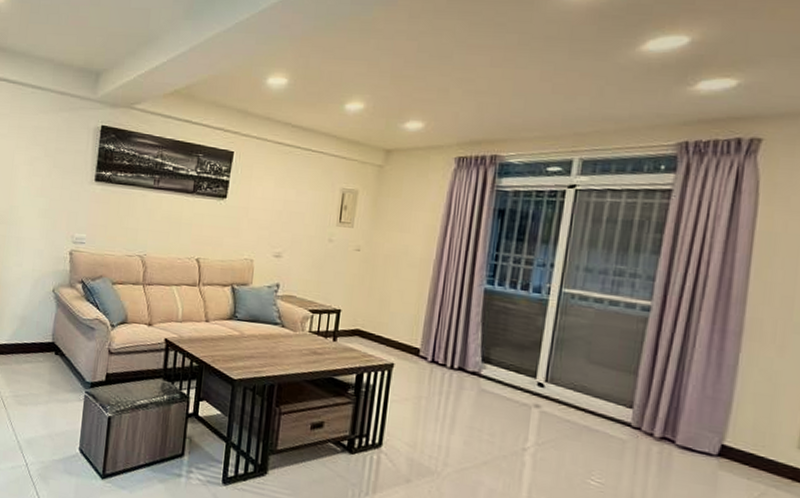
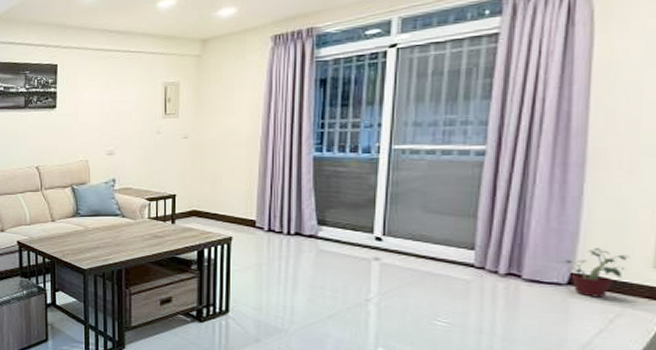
potted plant: none [715,421,778,474] -> present [563,248,630,298]

